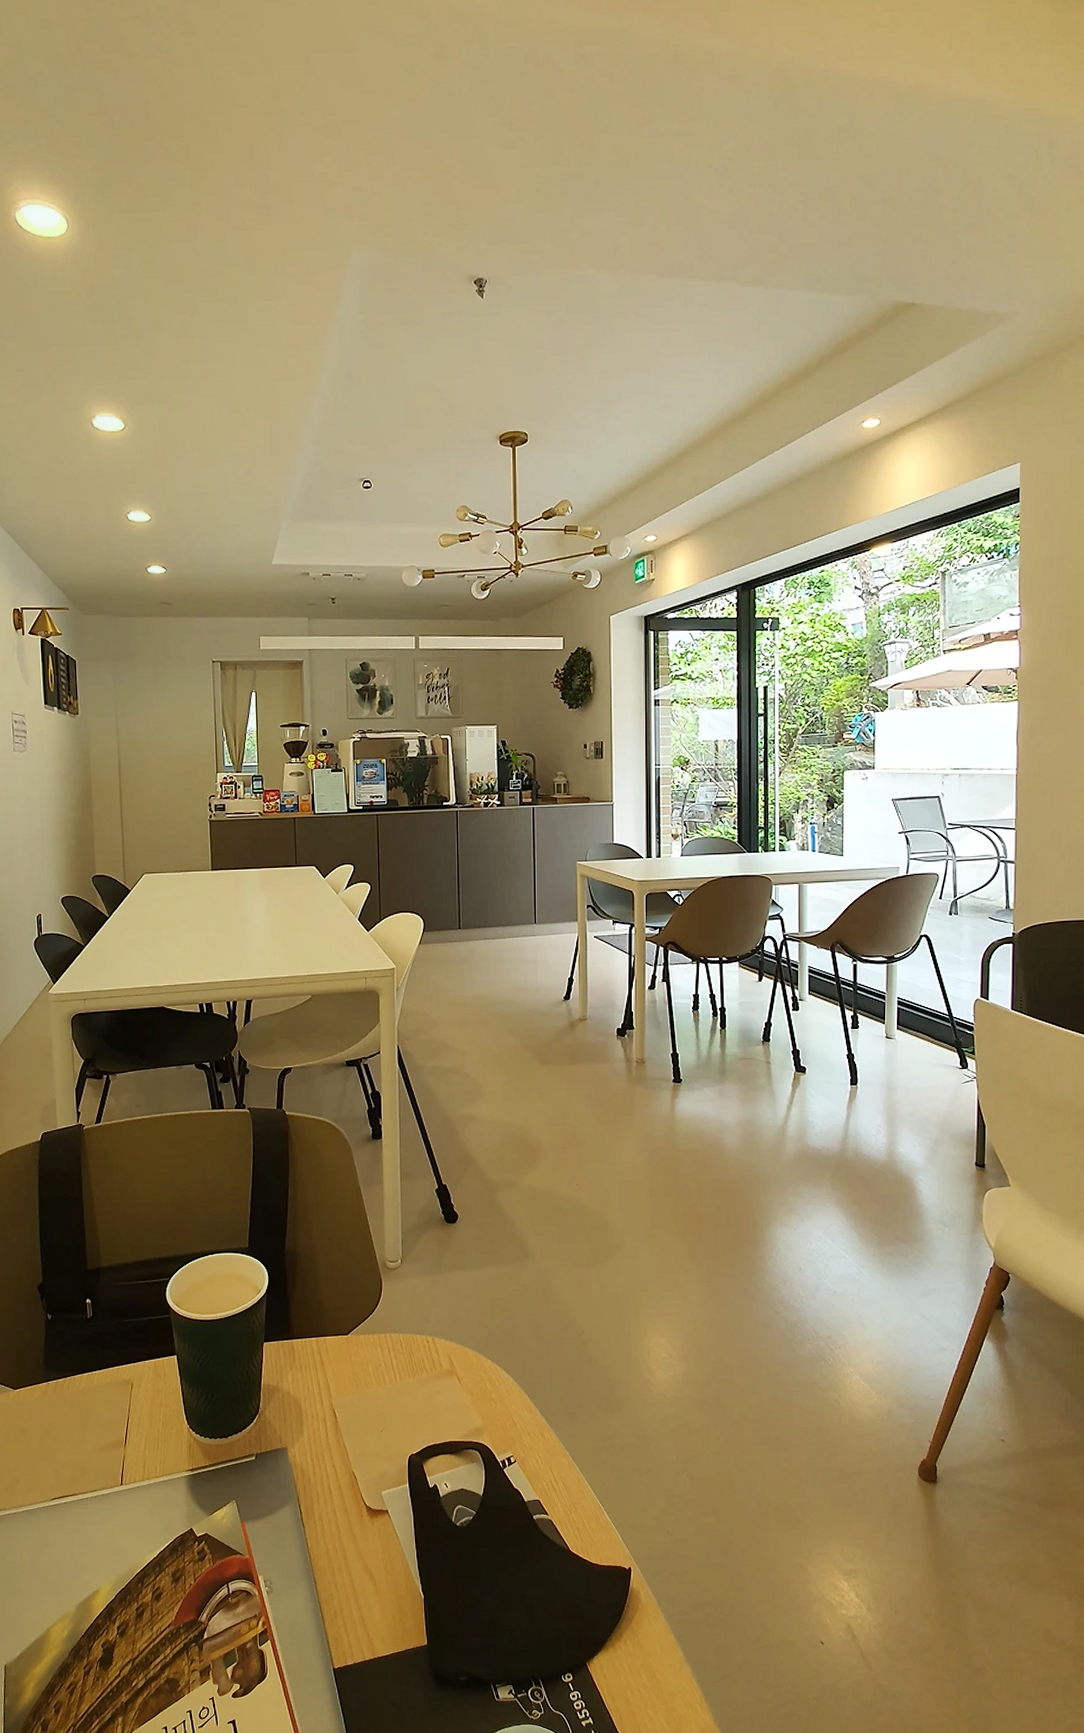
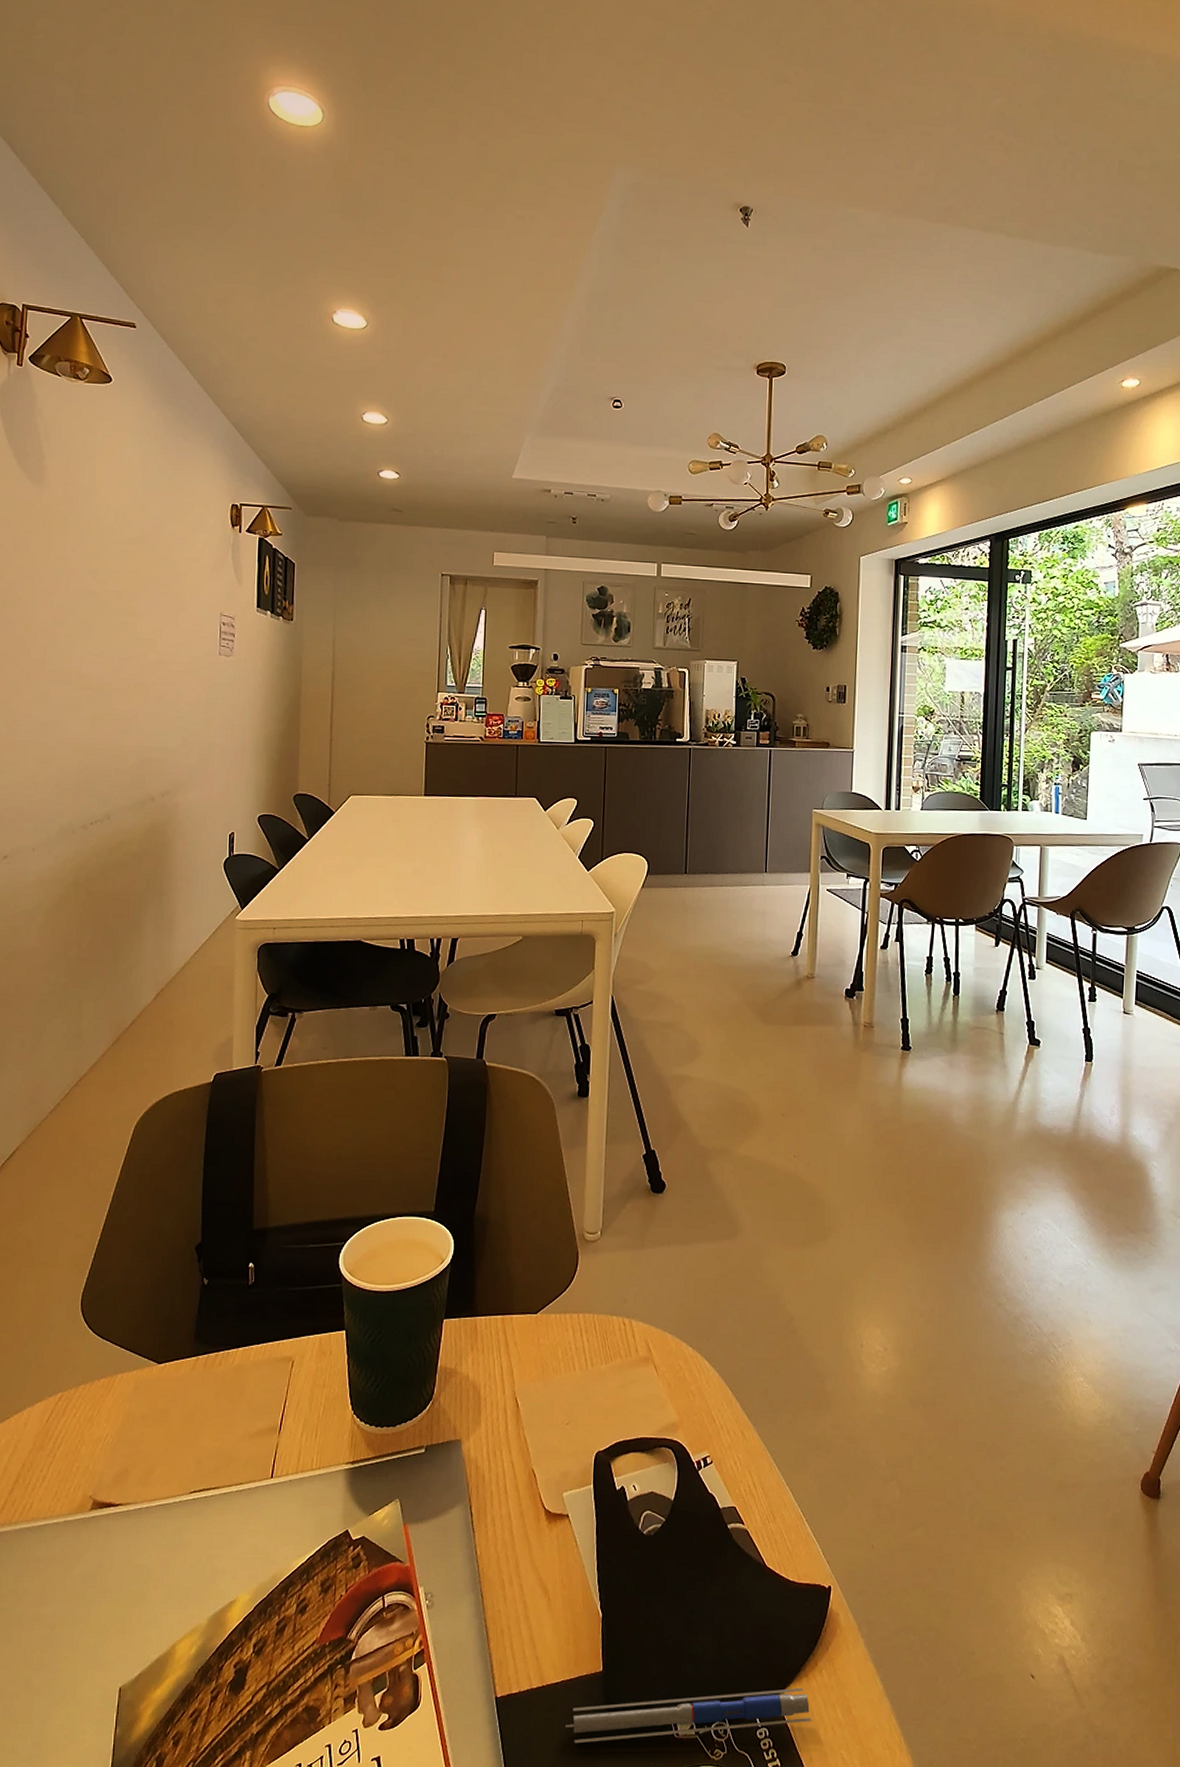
pen: none [398,1656,619,1707] -> present [566,1687,812,1744]

